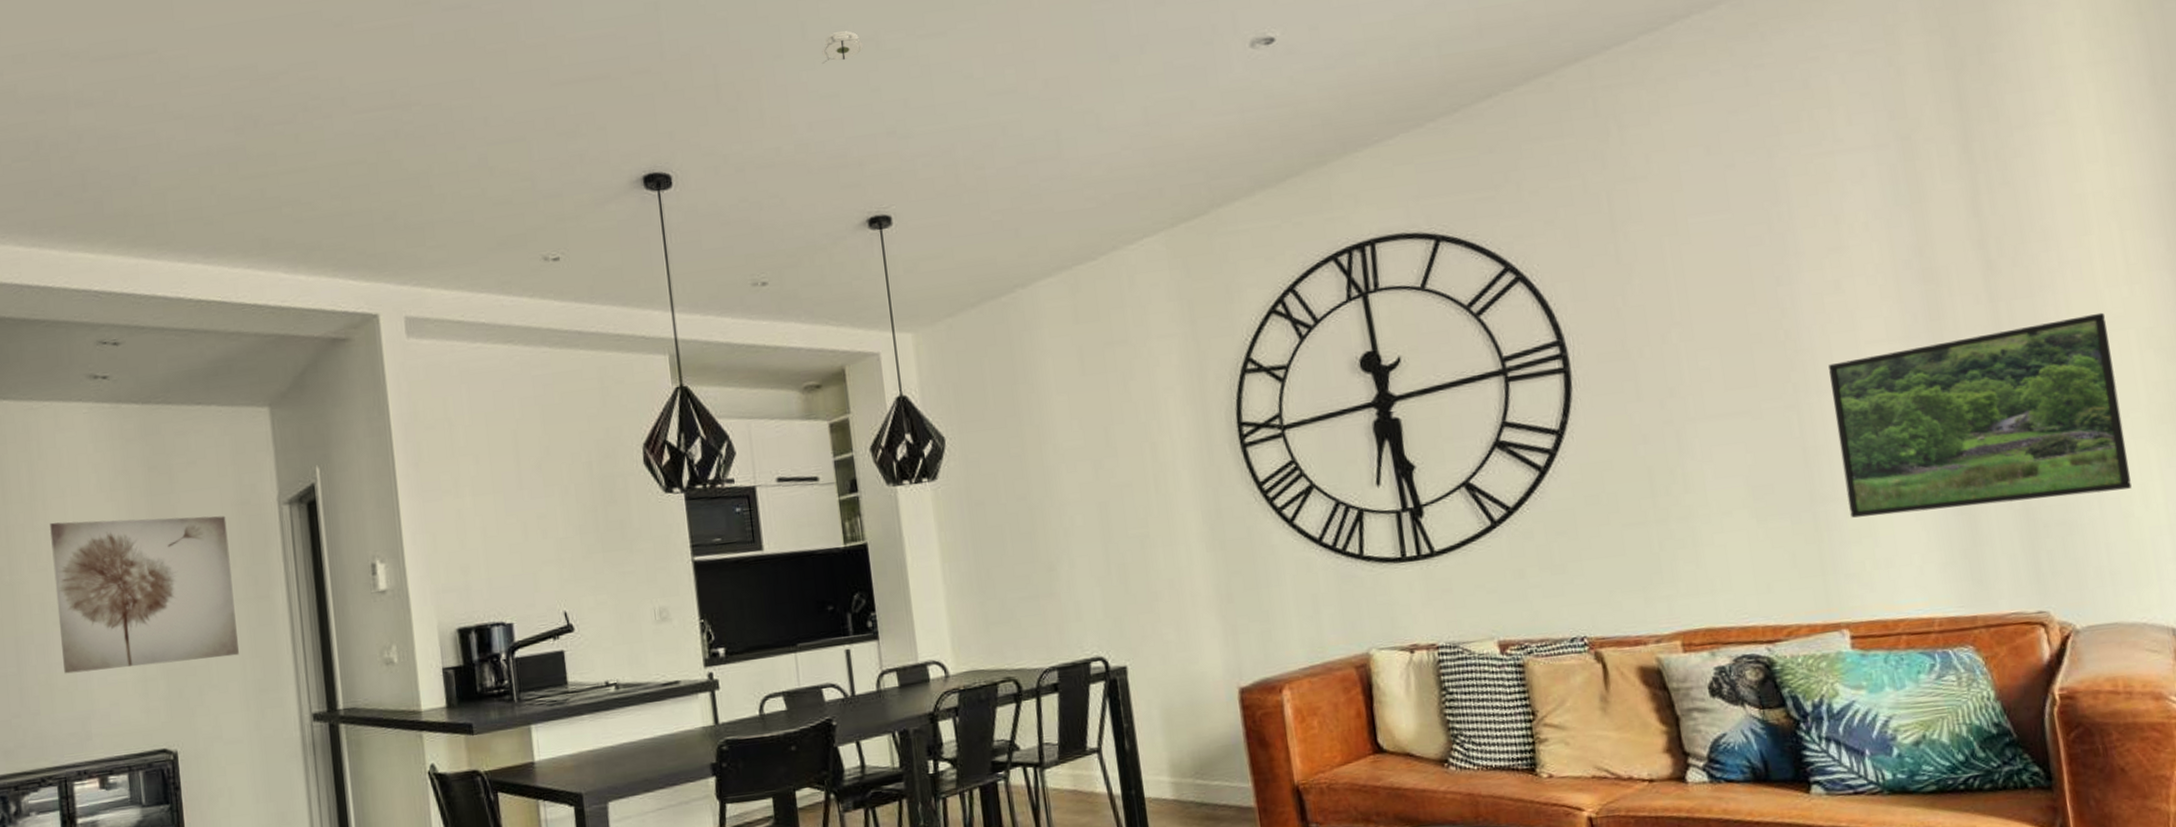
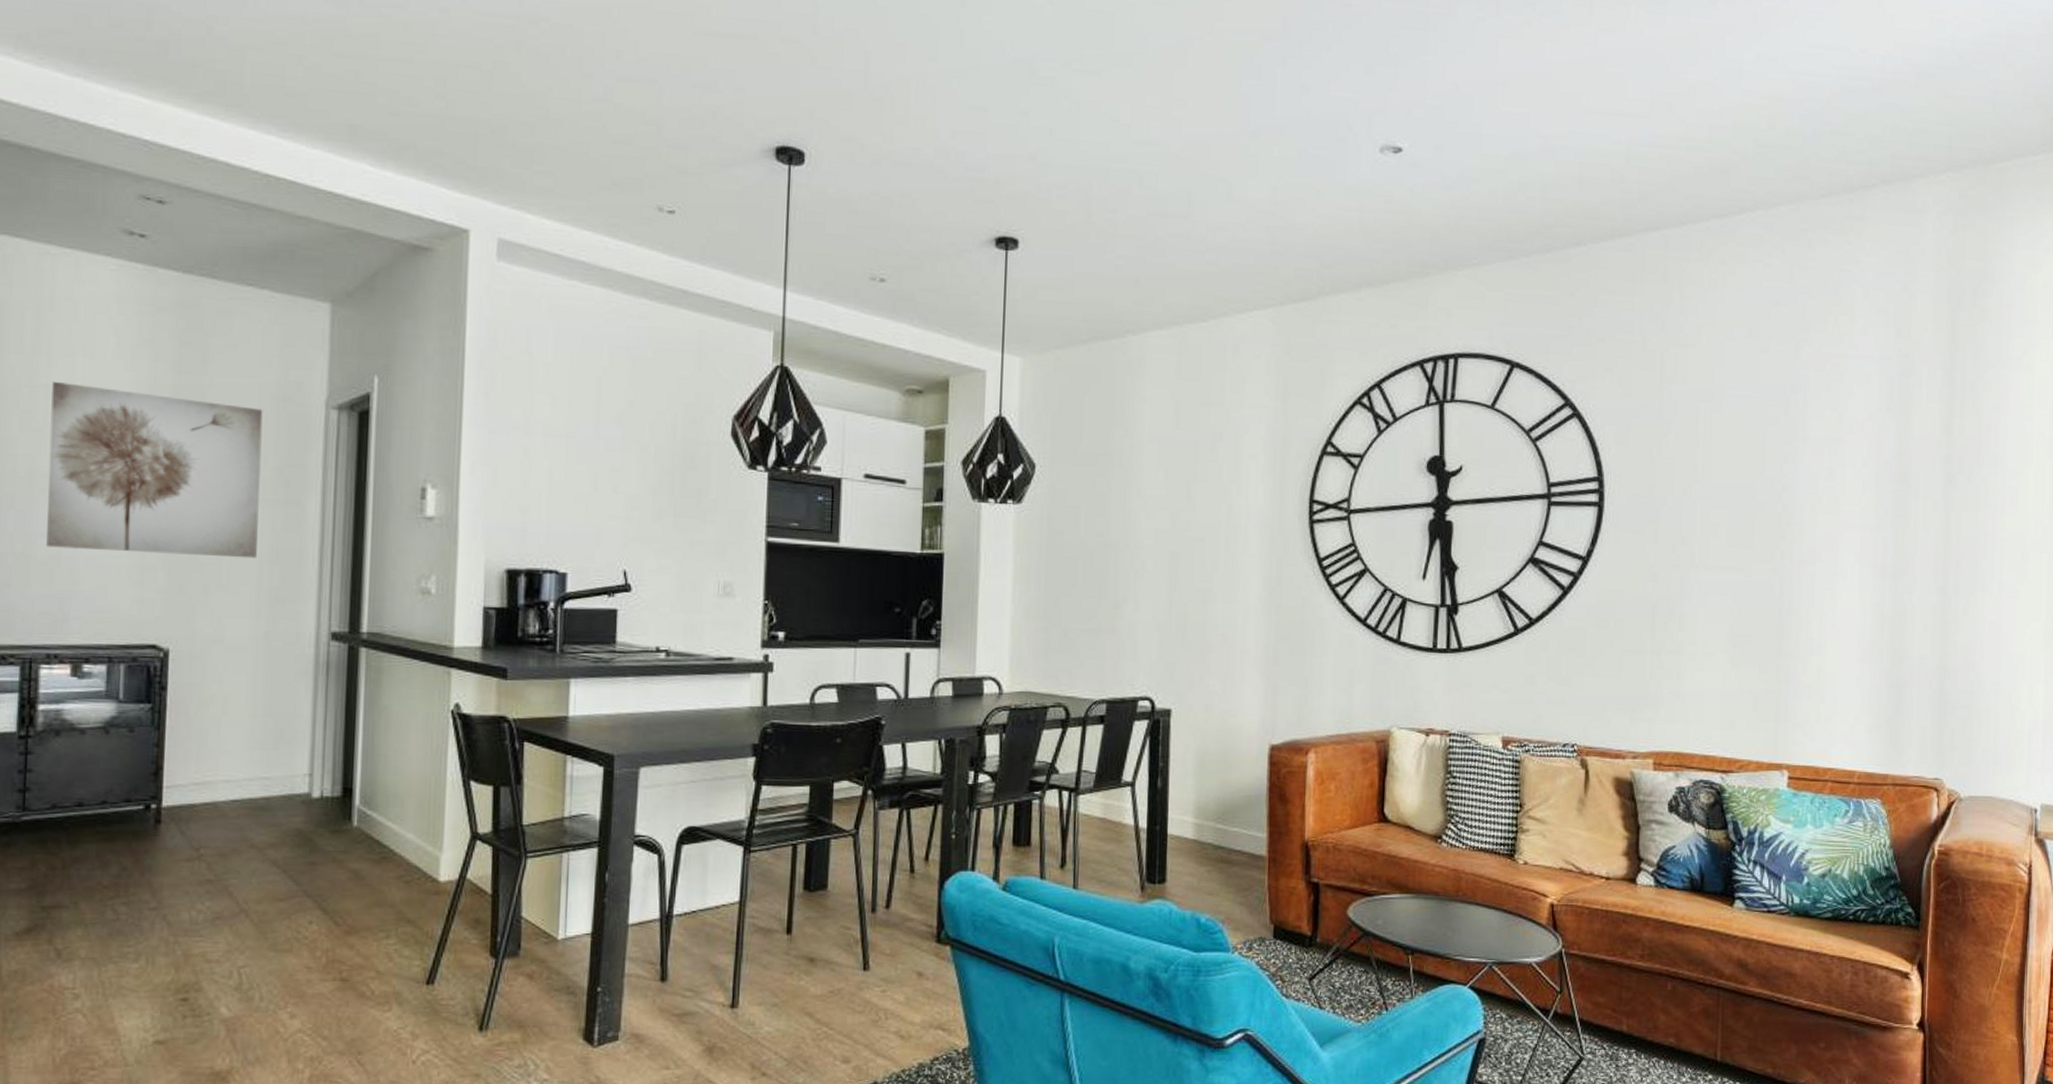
smoke detector: present [822,31,864,64] -> none [975,47,1019,77]
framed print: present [1828,312,2132,518] -> none [1806,535,2028,686]

